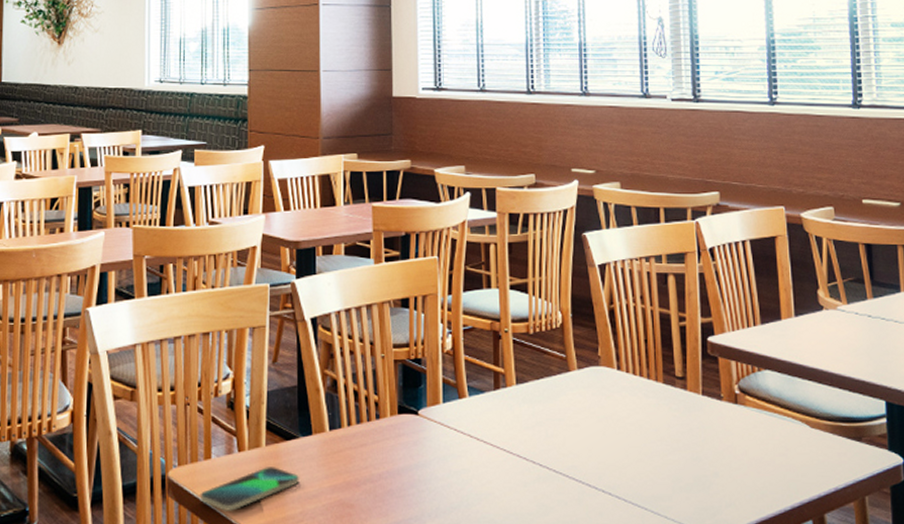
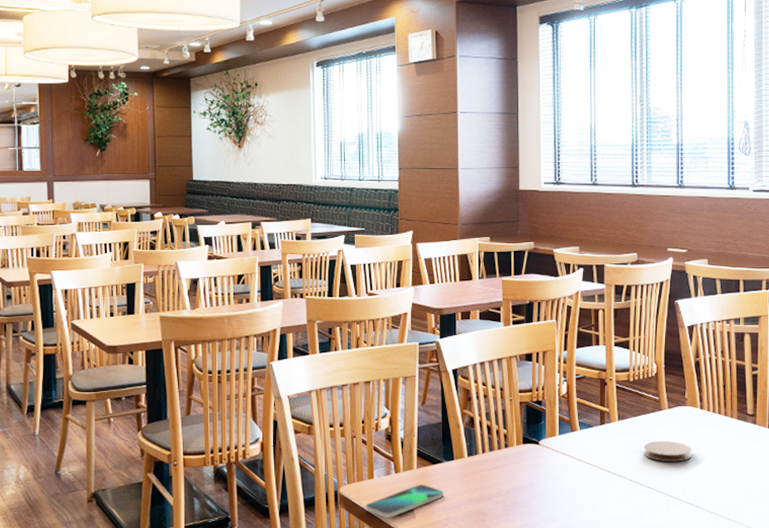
coaster: none [548,410,609,438] -> present [643,440,692,462]

